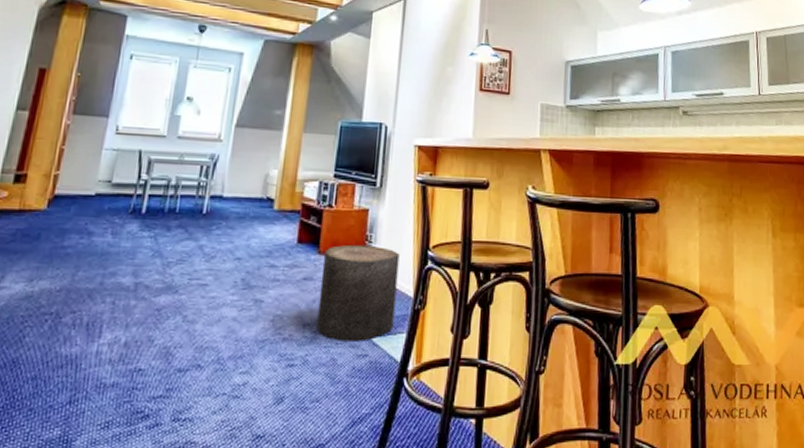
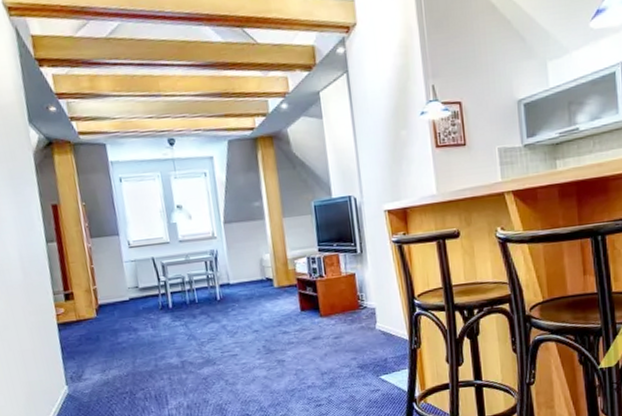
stool: present [316,244,400,342] -> none [326,302,397,382]

